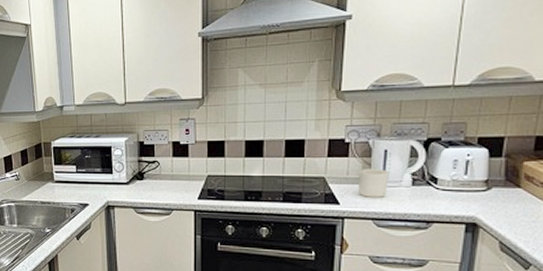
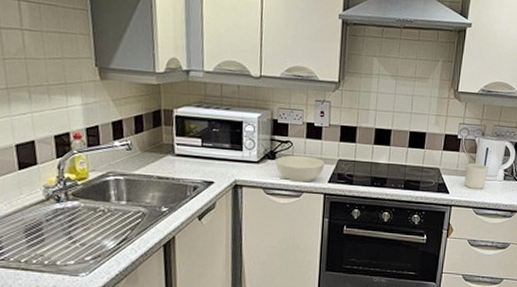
bowl: none [144,174,194,201] -> present [275,155,325,183]

